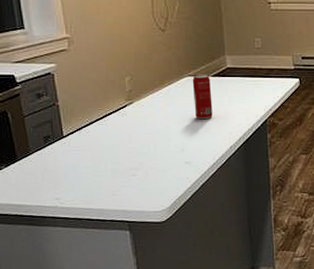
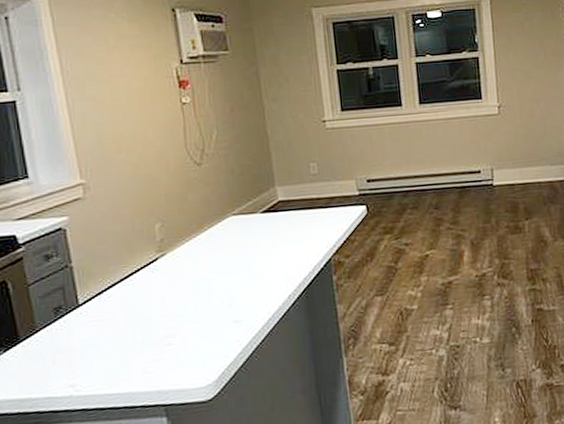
beverage can: present [192,74,213,119] -> none [237,211,265,266]

